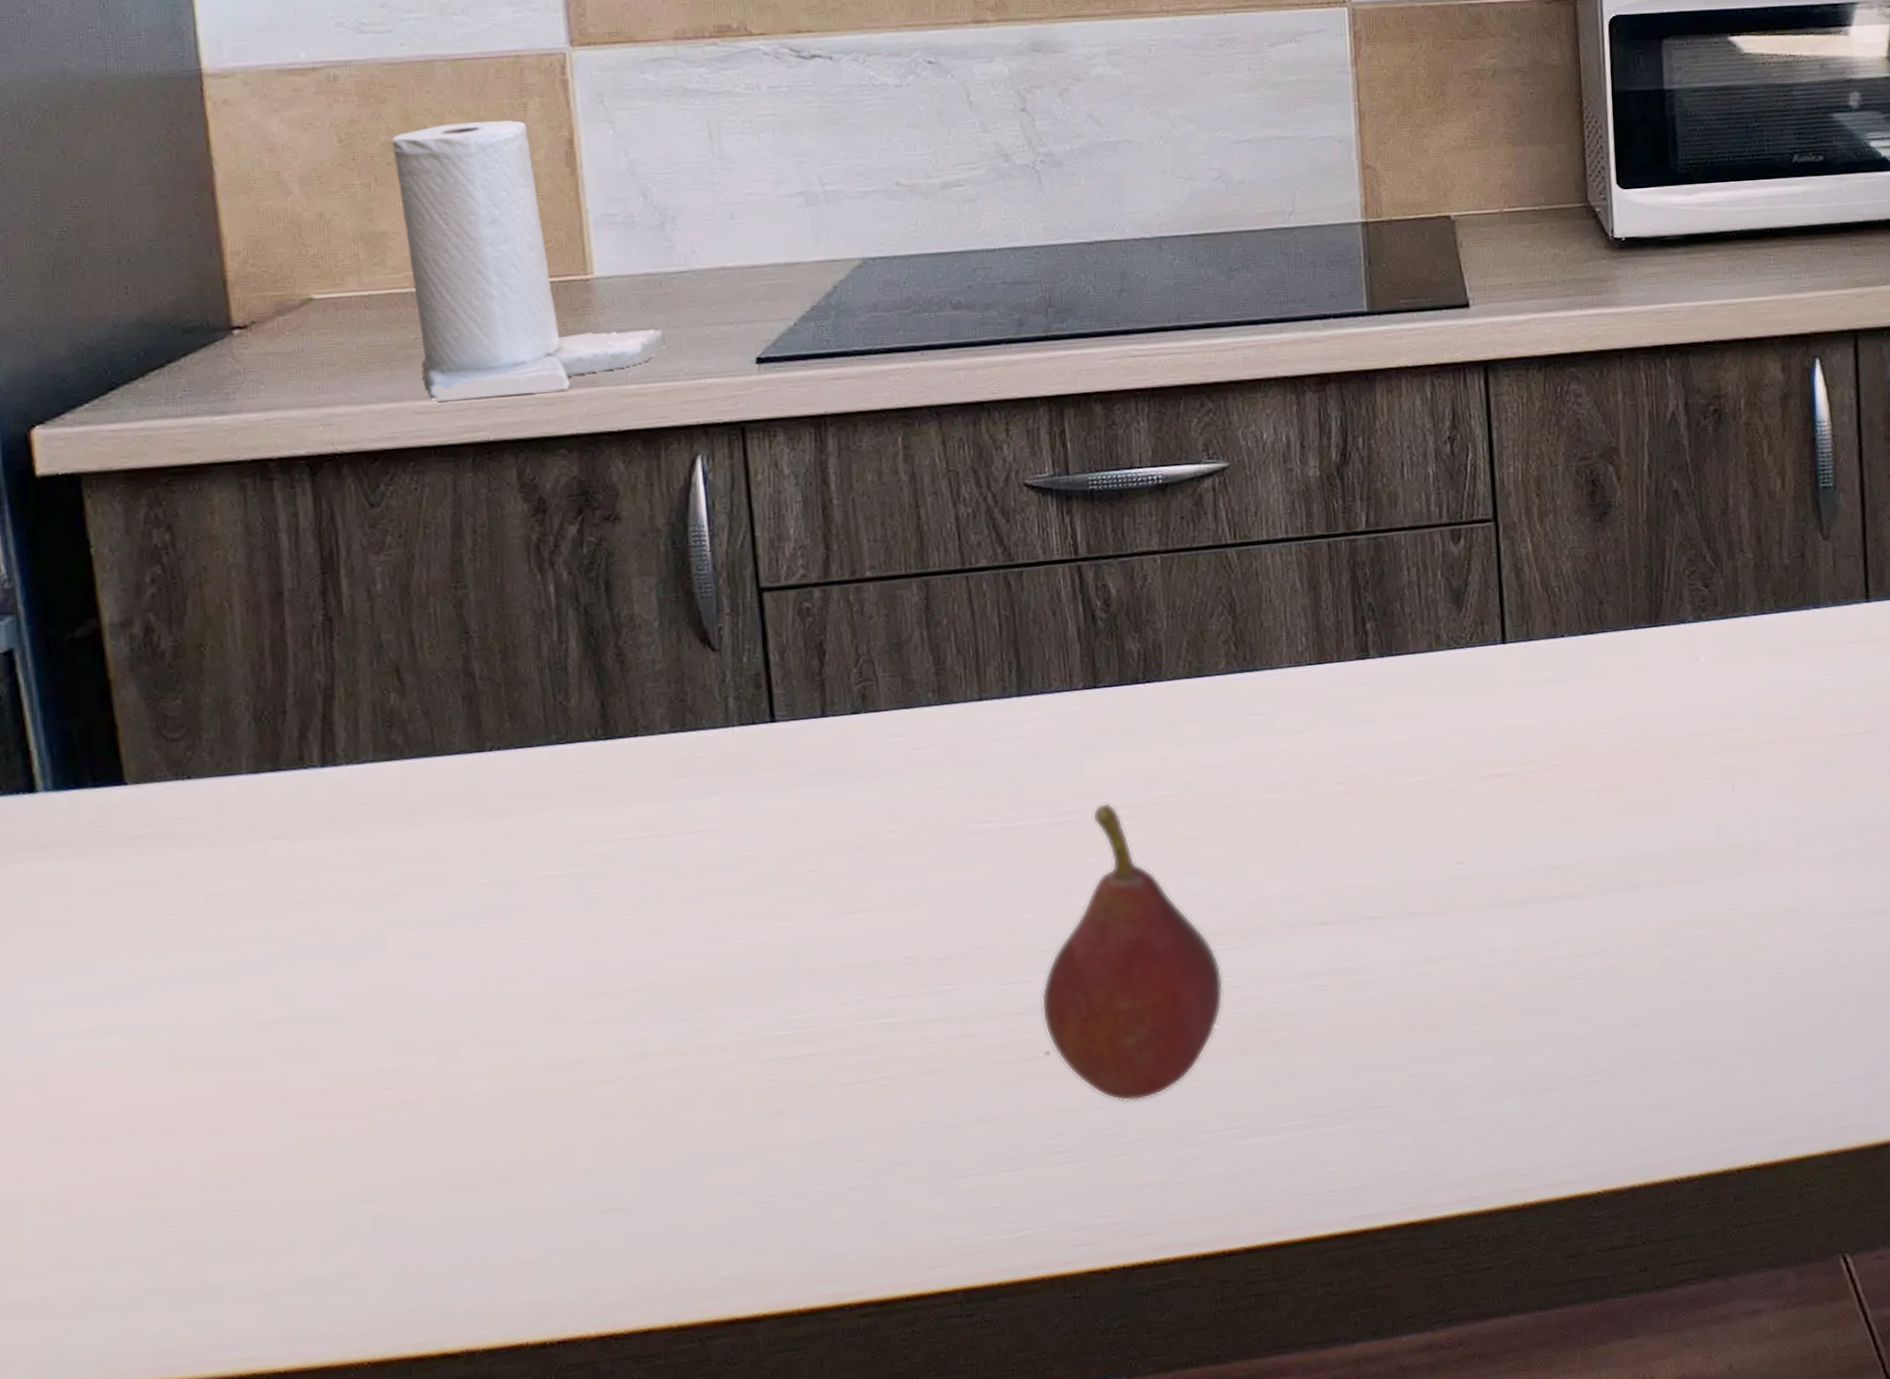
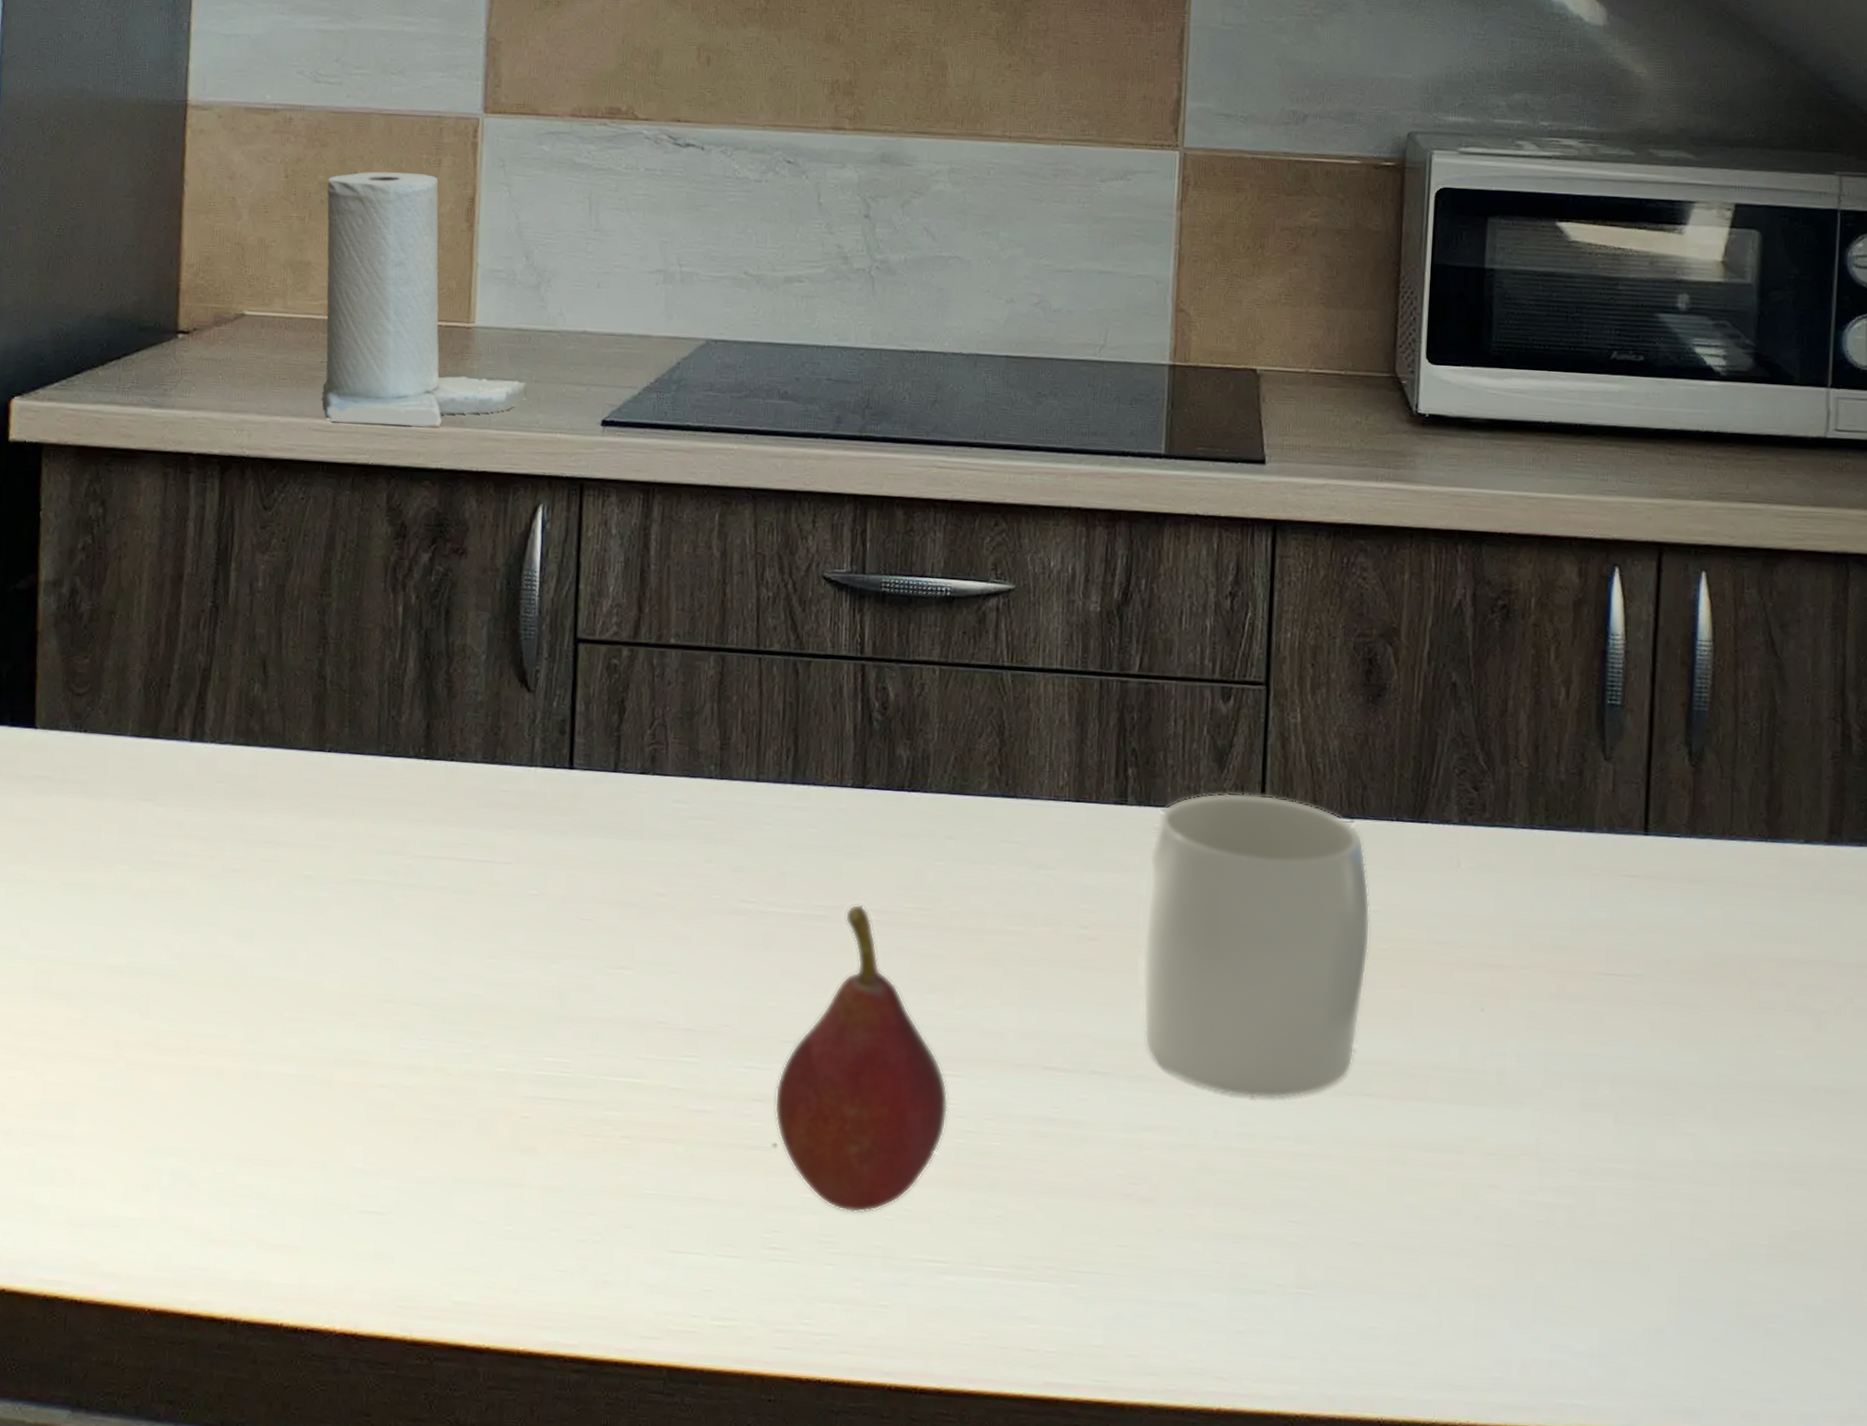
mug: none [1395,625,1622,913] -> present [1140,792,1371,1098]

